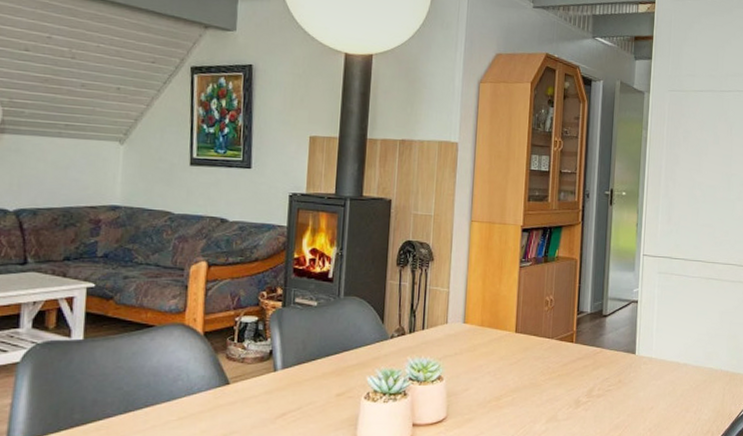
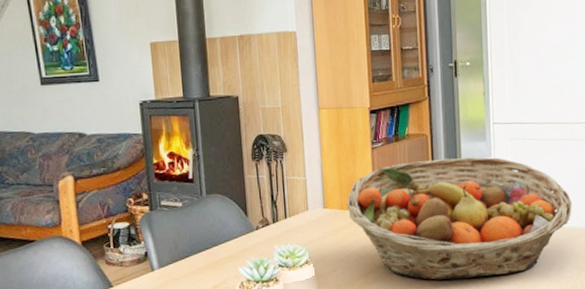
fruit basket: none [487,285,714,412] -> present [347,157,572,281]

